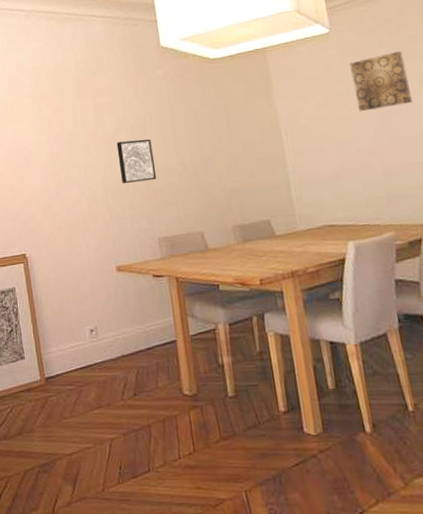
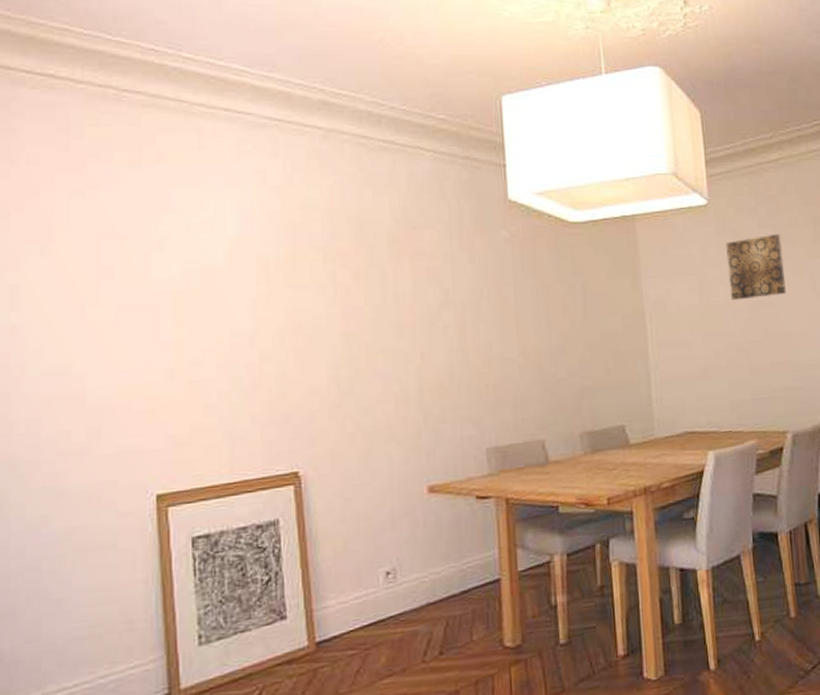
wall art: present [116,138,157,183] -> none [440,318,491,376]

